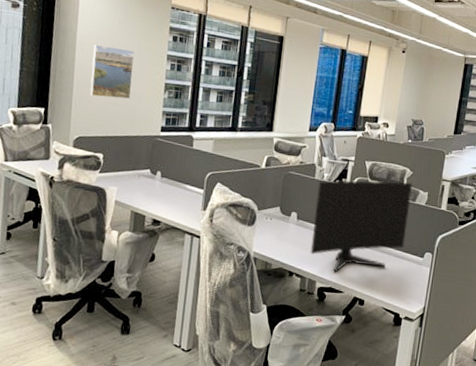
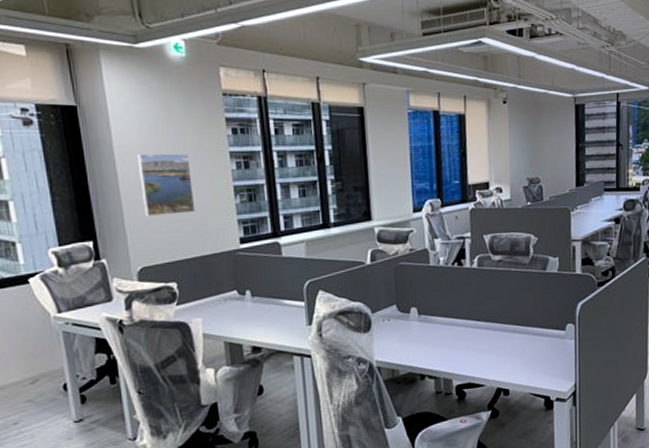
computer monitor: present [310,180,413,272] -> none [435,250,542,365]

